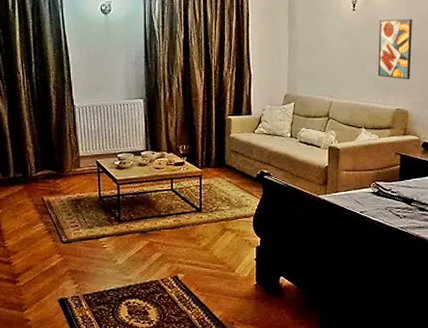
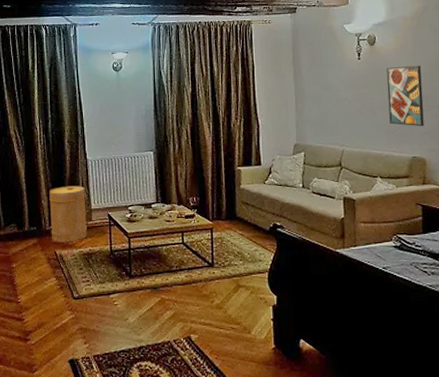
basket: none [35,133,76,189] -> present [49,186,88,243]

